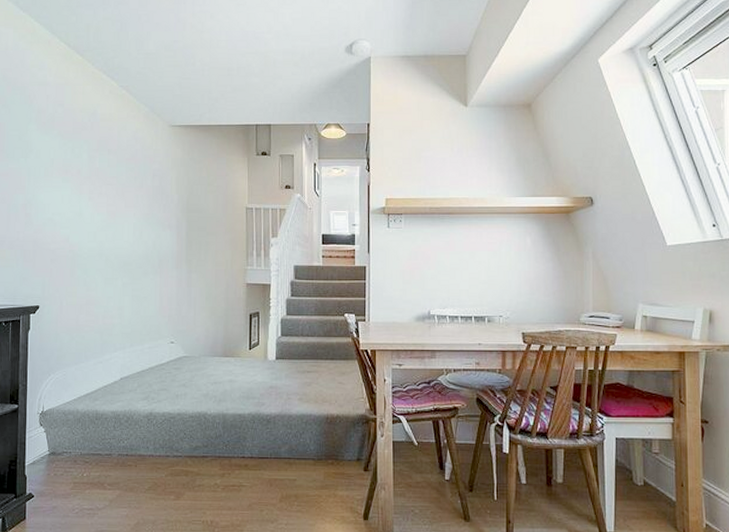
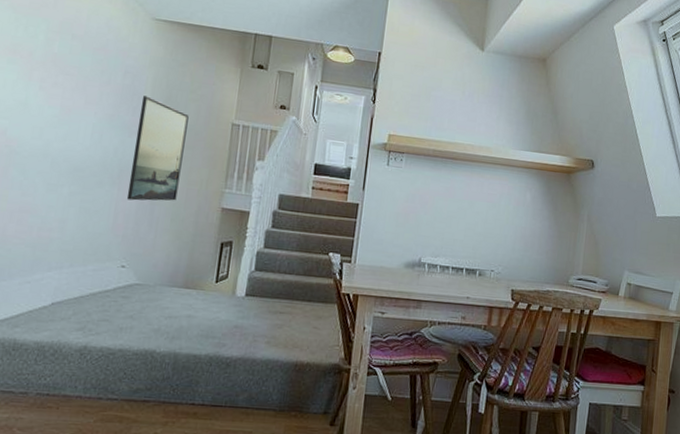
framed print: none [167,193,209,285] -> present [126,96,189,201]

